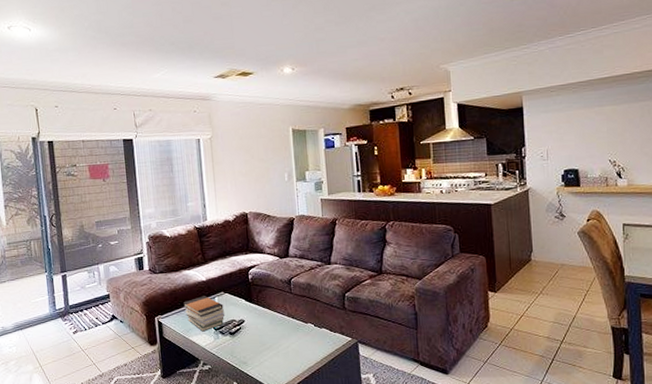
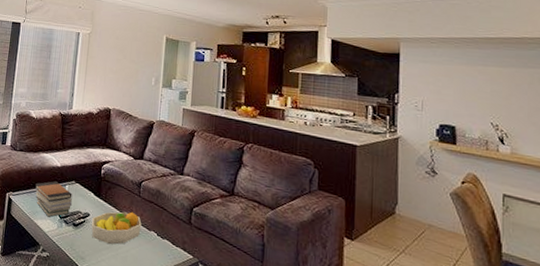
fruit bowl: none [248,309,298,345] -> present [91,211,142,245]

